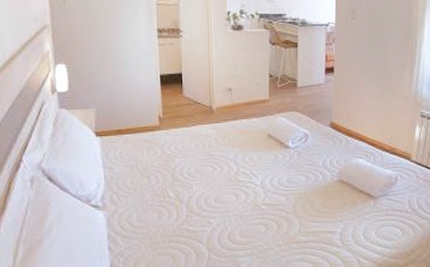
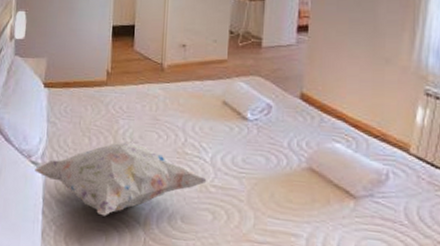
decorative pillow: none [96,176,259,243] -> present [35,141,207,216]

